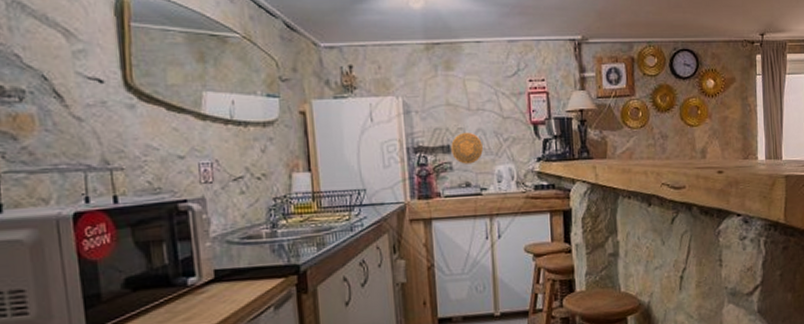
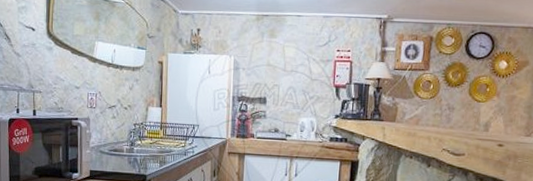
decorative plate: present [451,132,483,164] -> none [267,88,292,114]

